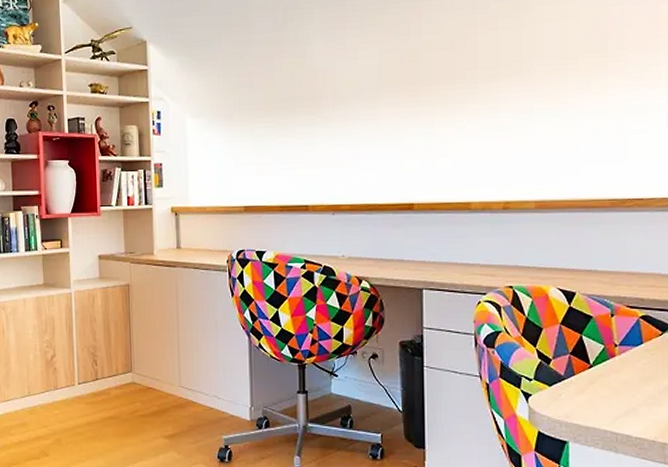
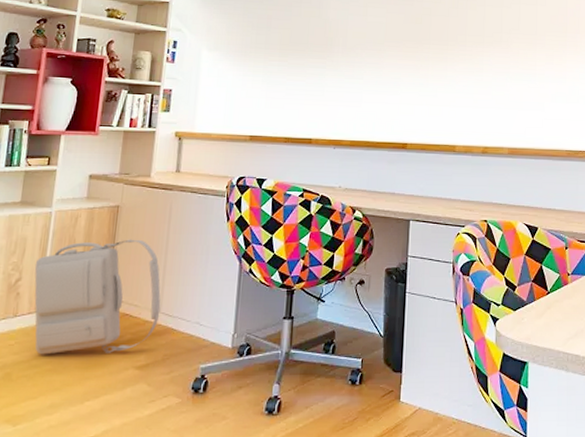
backpack: none [65,316,180,424] -> present [34,239,161,355]

